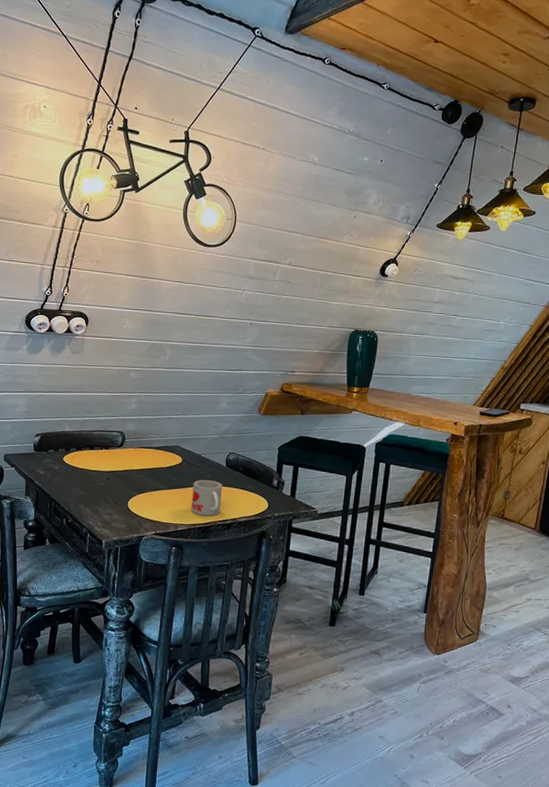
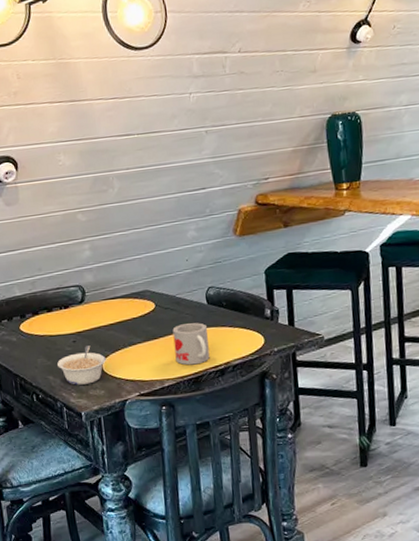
legume: none [90,484,132,517] -> present [57,345,106,385]

